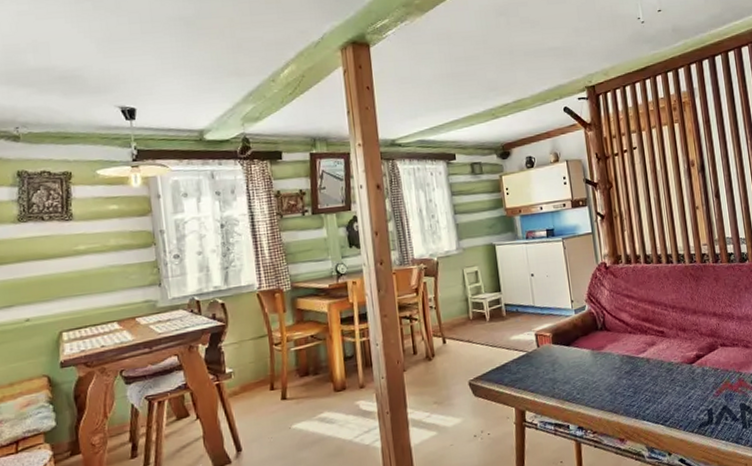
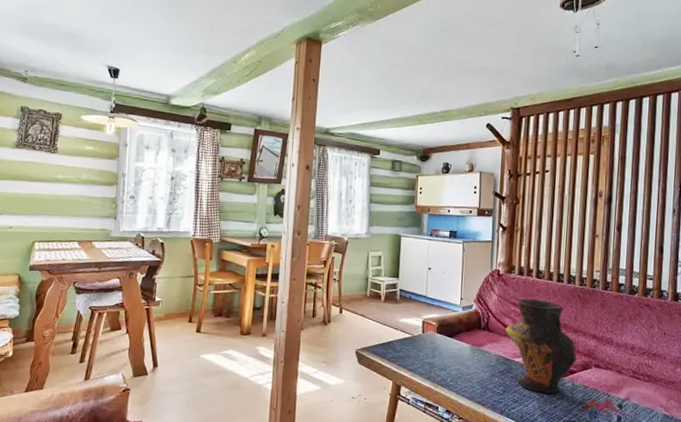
vase: none [624,286,702,386] -> present [505,298,577,394]

